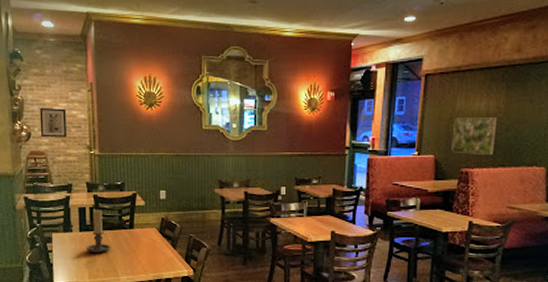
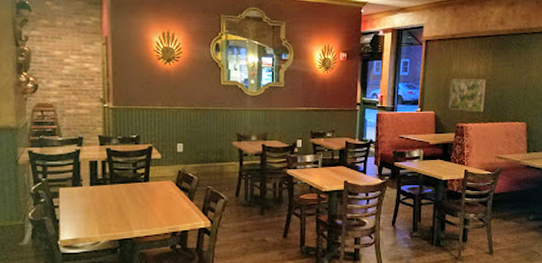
wall art: present [40,107,67,138] -> none [48,59,78,90]
candle holder: present [86,210,111,254] -> none [97,163,124,208]

